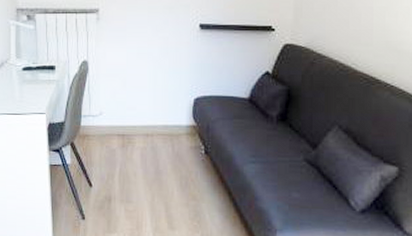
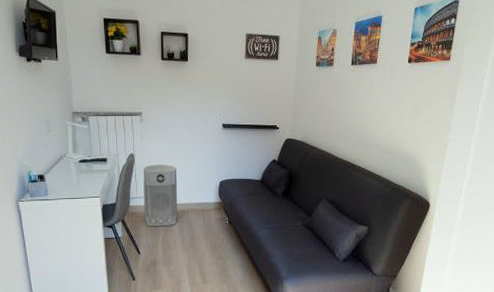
air purifier: none [98,75,141,154] -> present [143,164,178,227]

